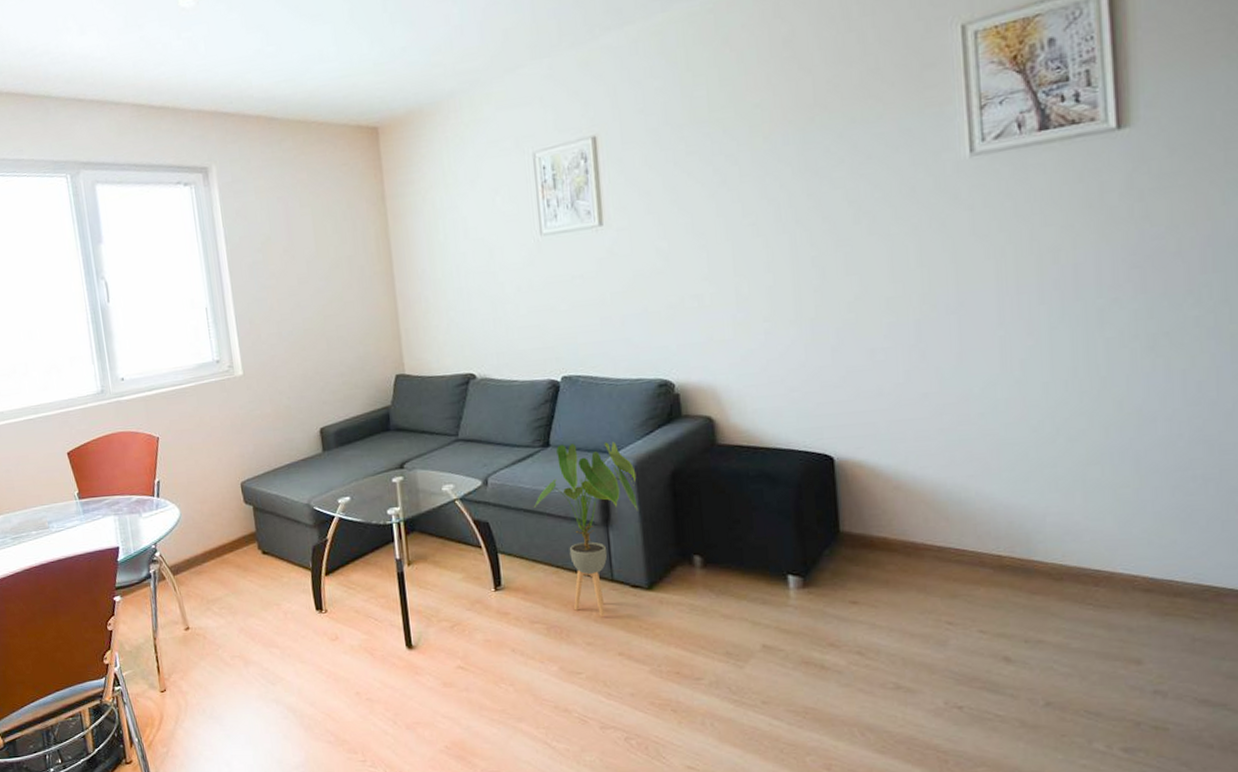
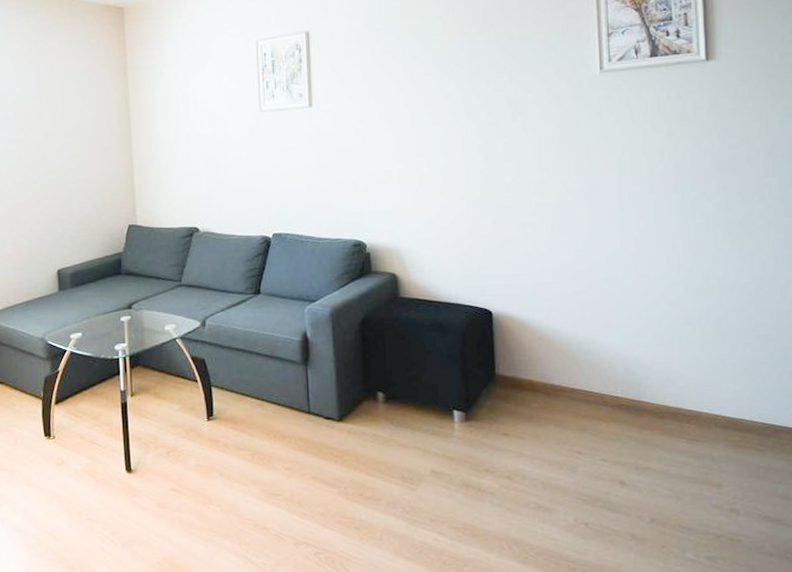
house plant: present [534,441,638,616] -> none [245,292,333,444]

